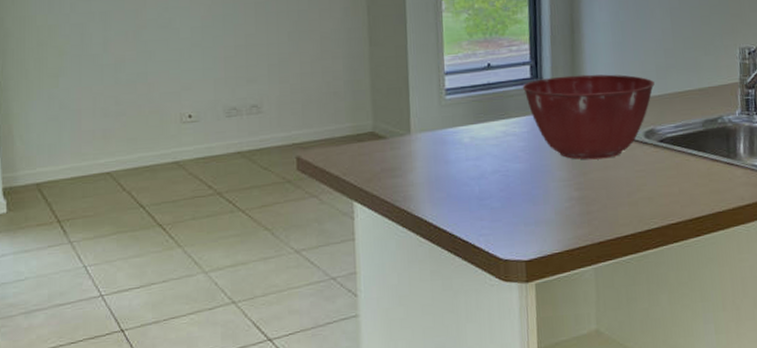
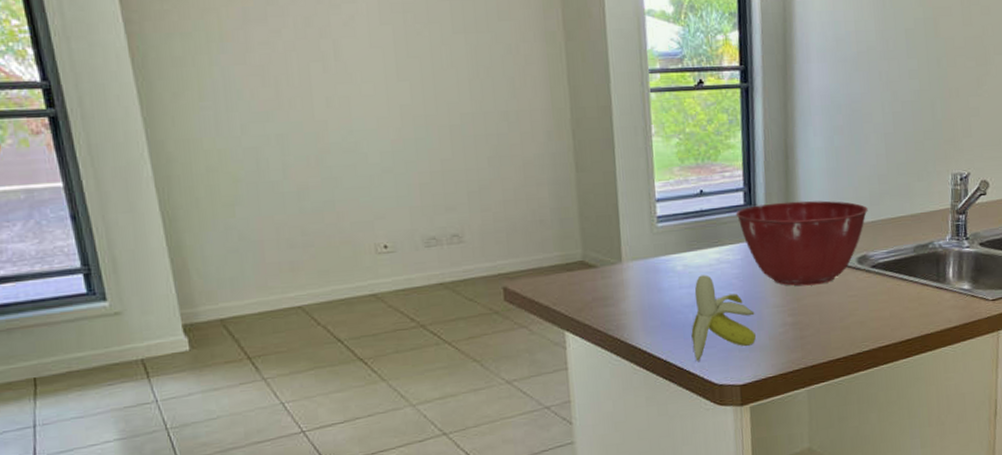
banana: none [477,147,542,235] -> present [691,275,756,361]

